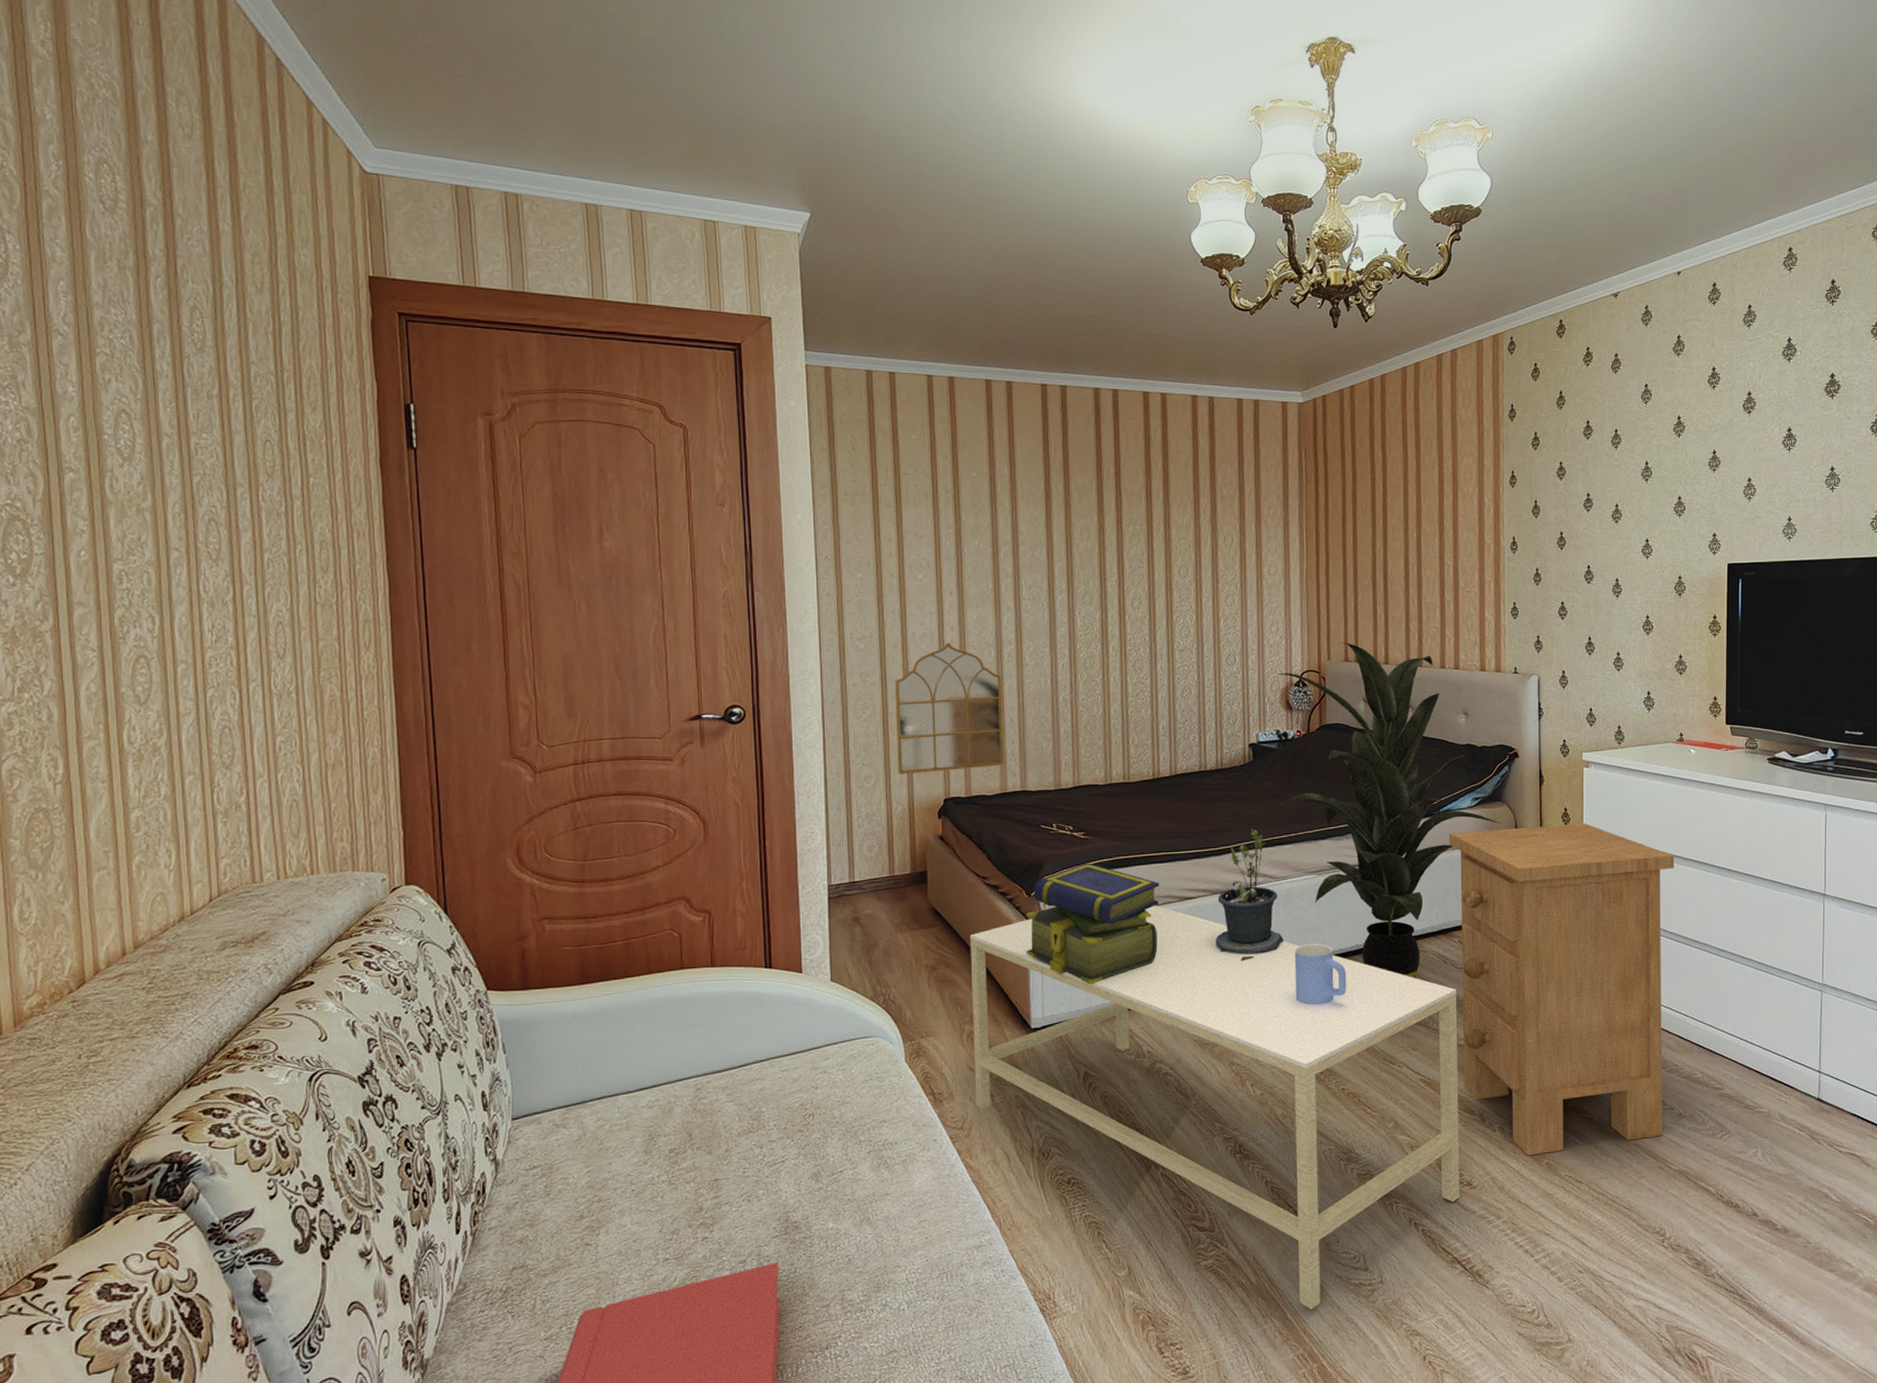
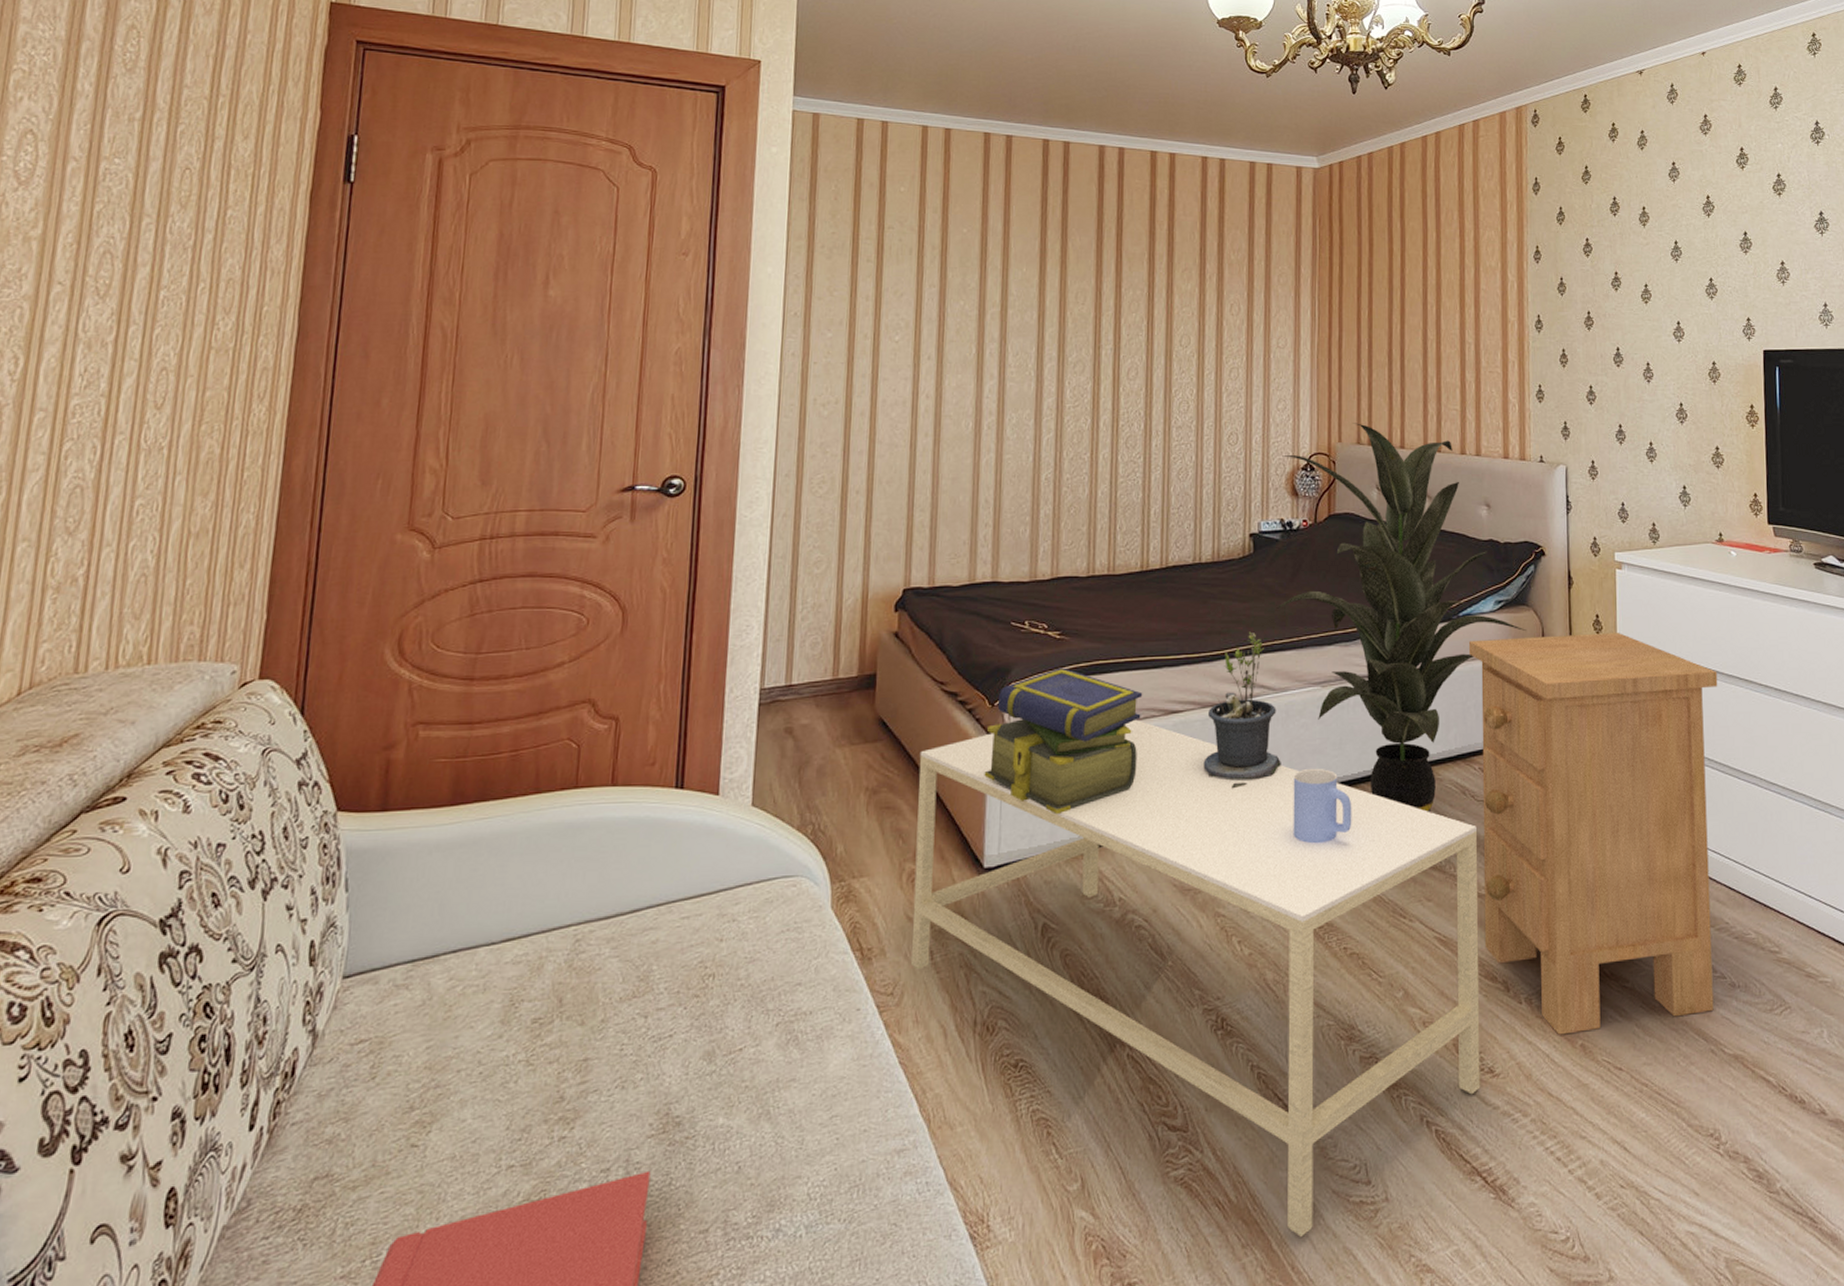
mirror: present [894,642,1005,775] -> none [853,411,979,560]

